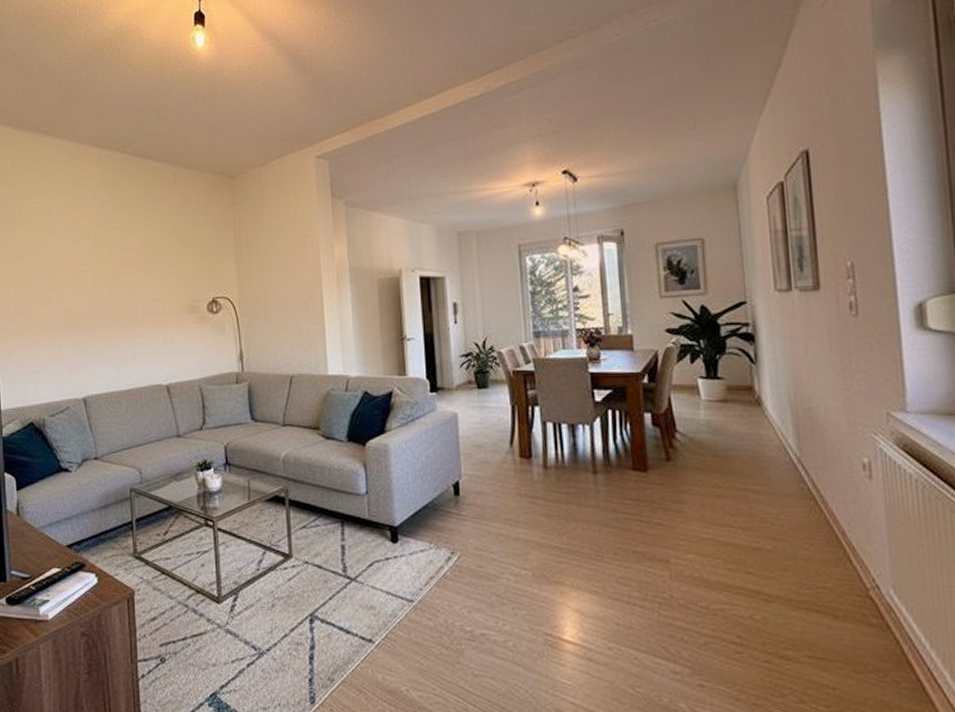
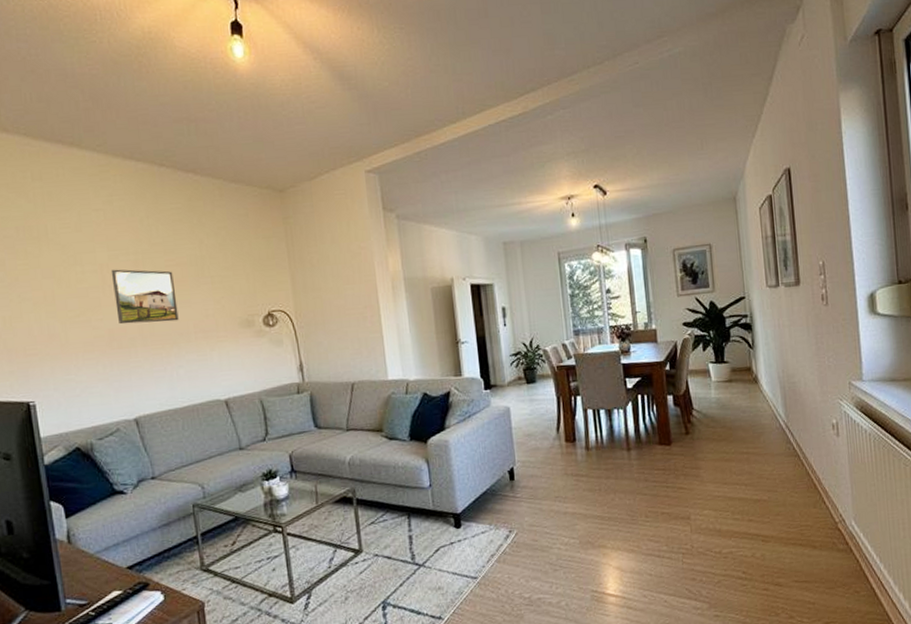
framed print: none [72,251,129,305] -> present [111,269,179,325]

